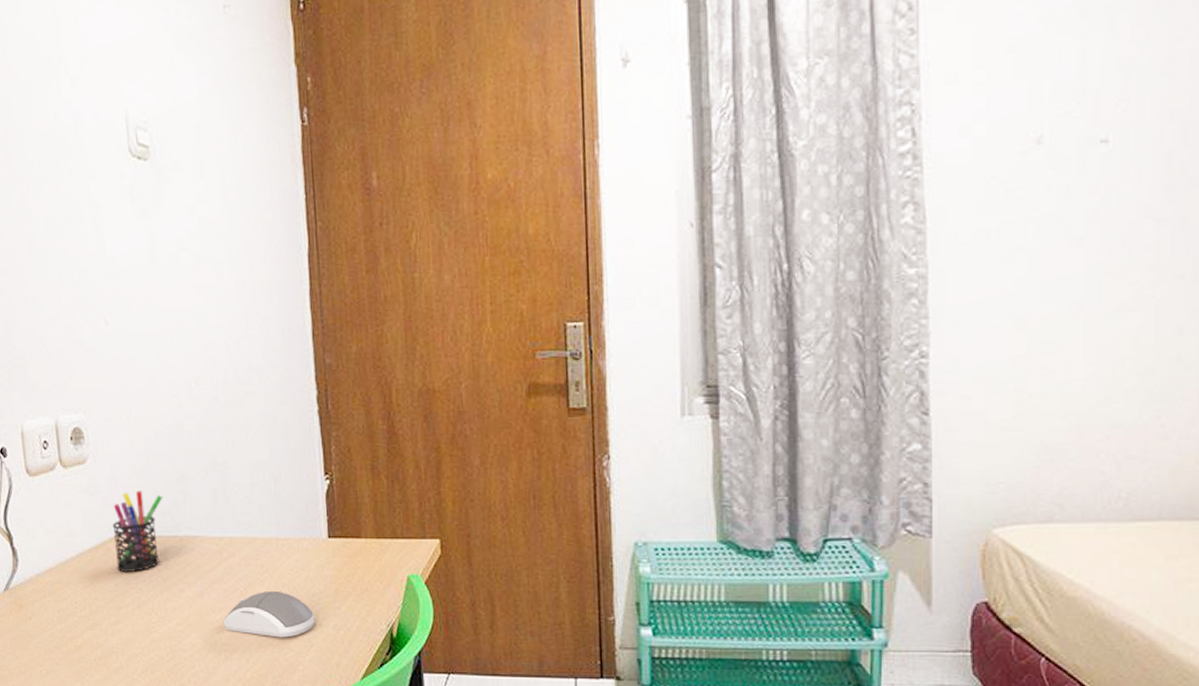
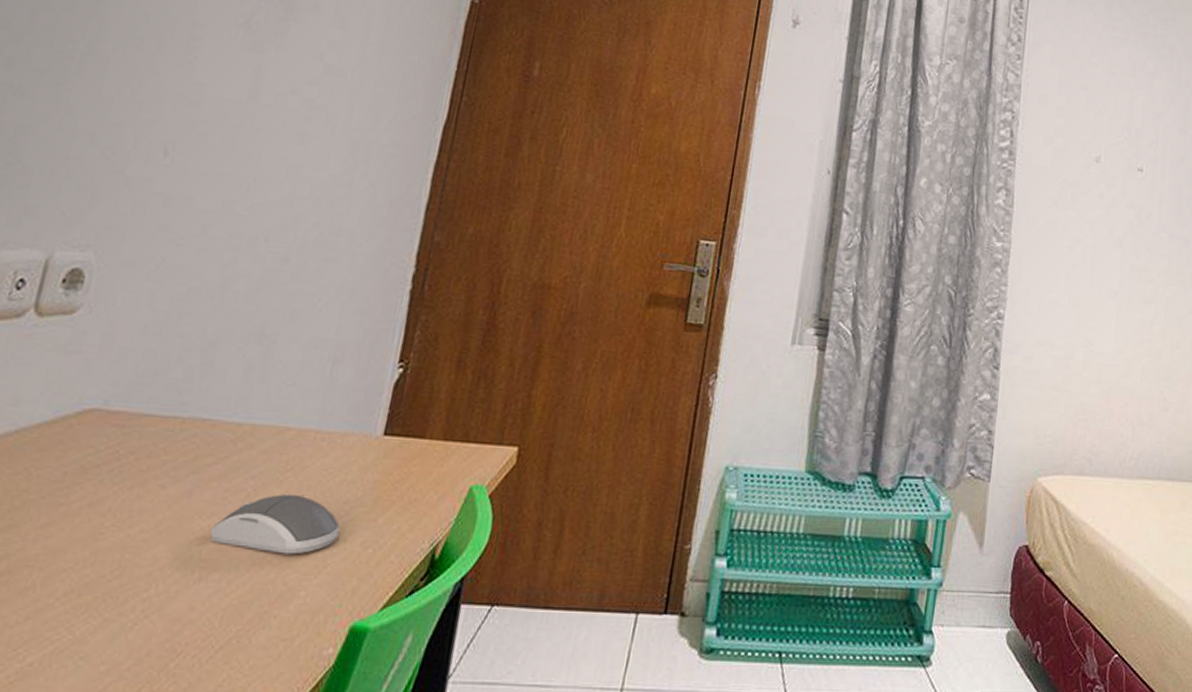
pen holder: present [112,490,163,572] -> none [73,355,175,459]

